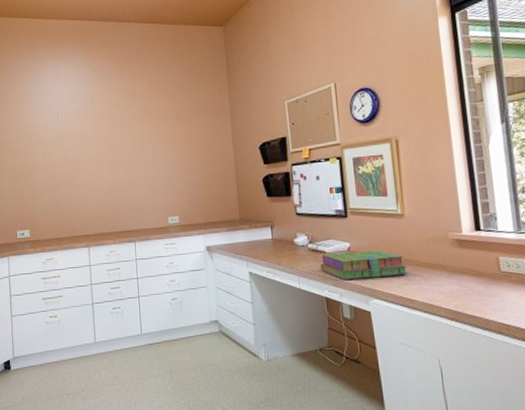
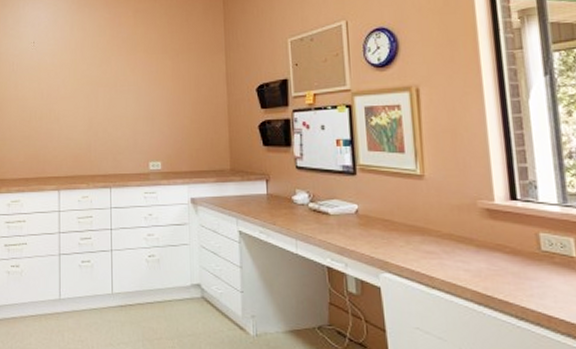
stack of books: present [320,250,408,280] -> none [322,215,427,248]

